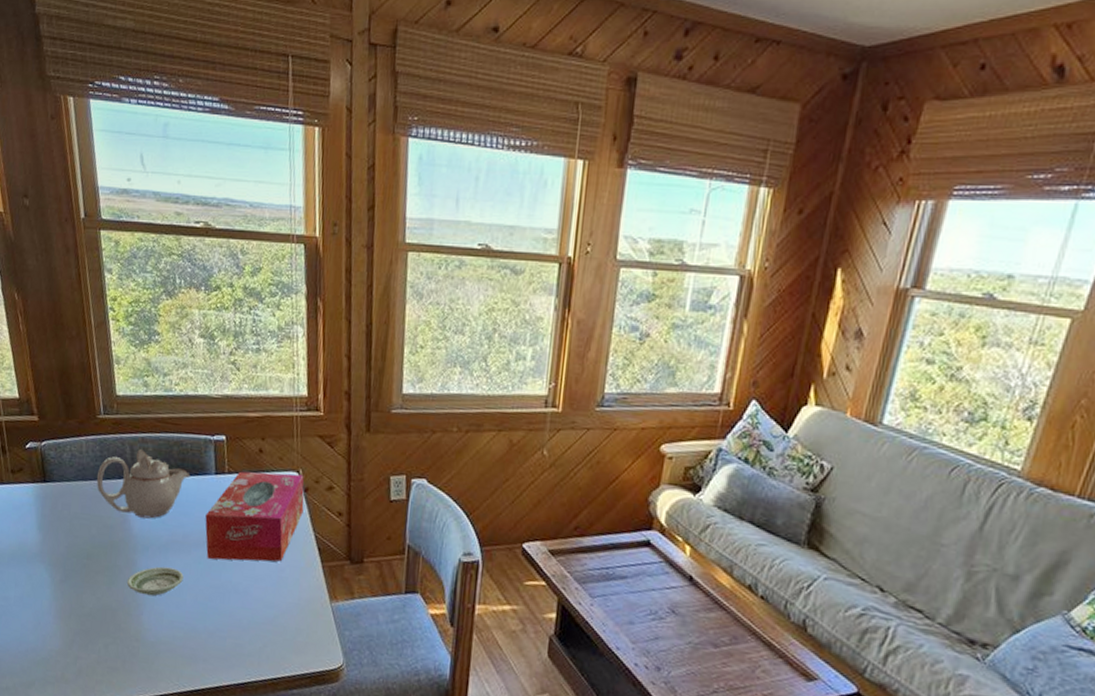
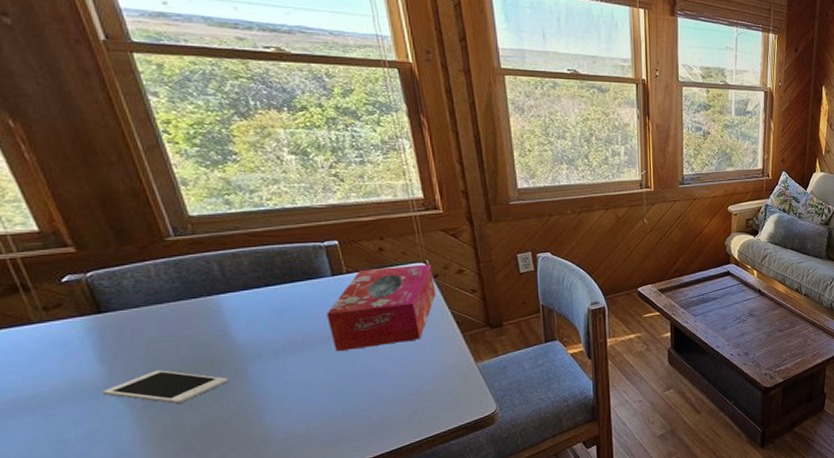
cell phone: none [36,546,121,584] -> present [103,370,229,404]
teapot: present [96,449,190,519] -> none [176,264,302,328]
saucer: present [126,566,184,596] -> none [238,367,311,399]

